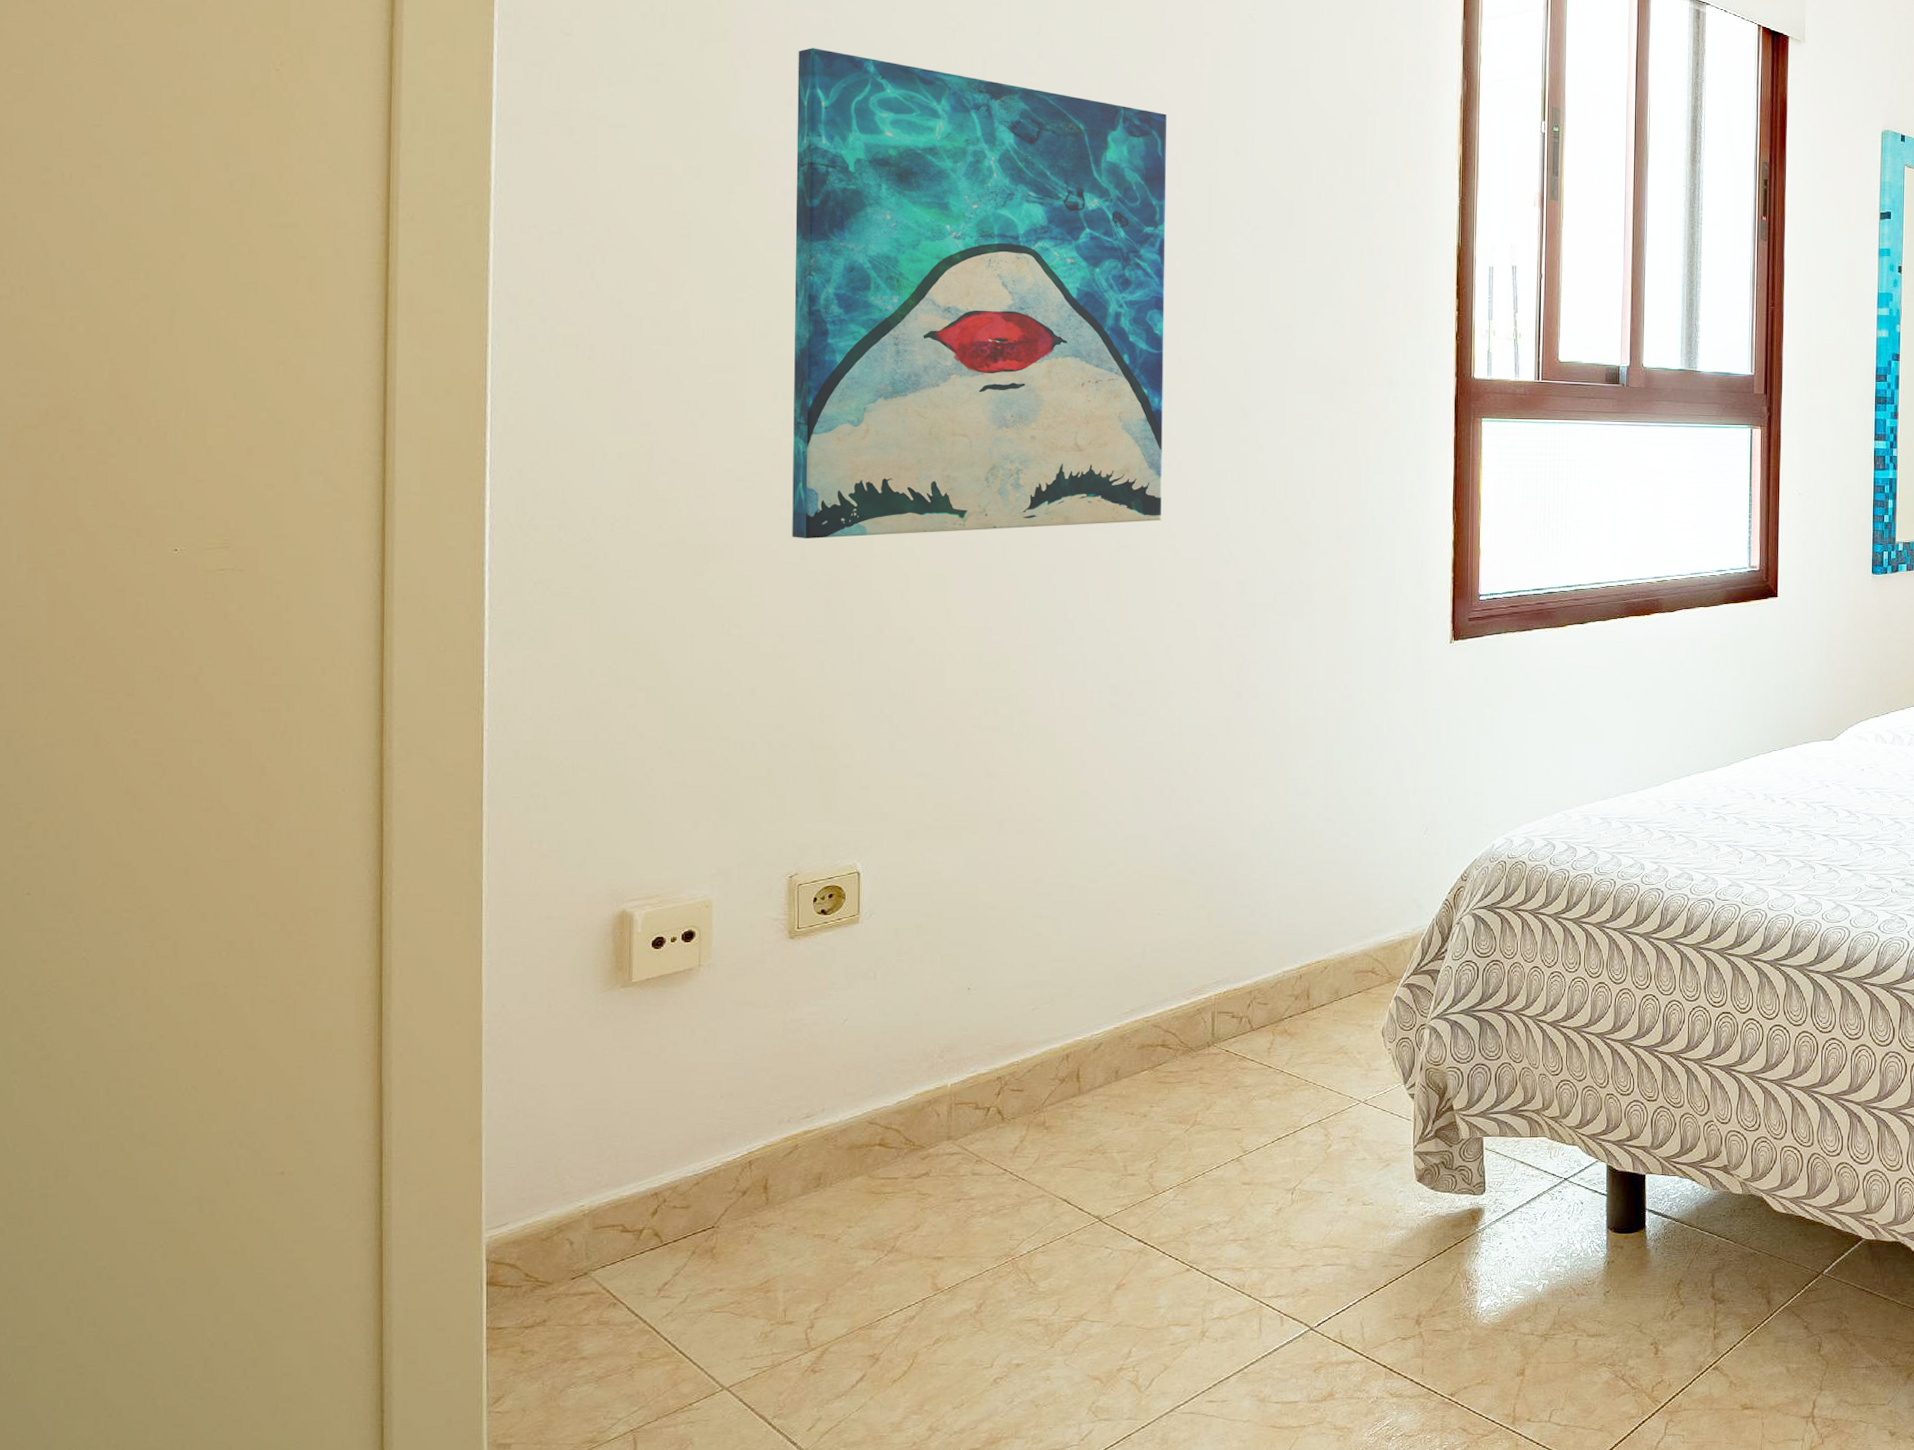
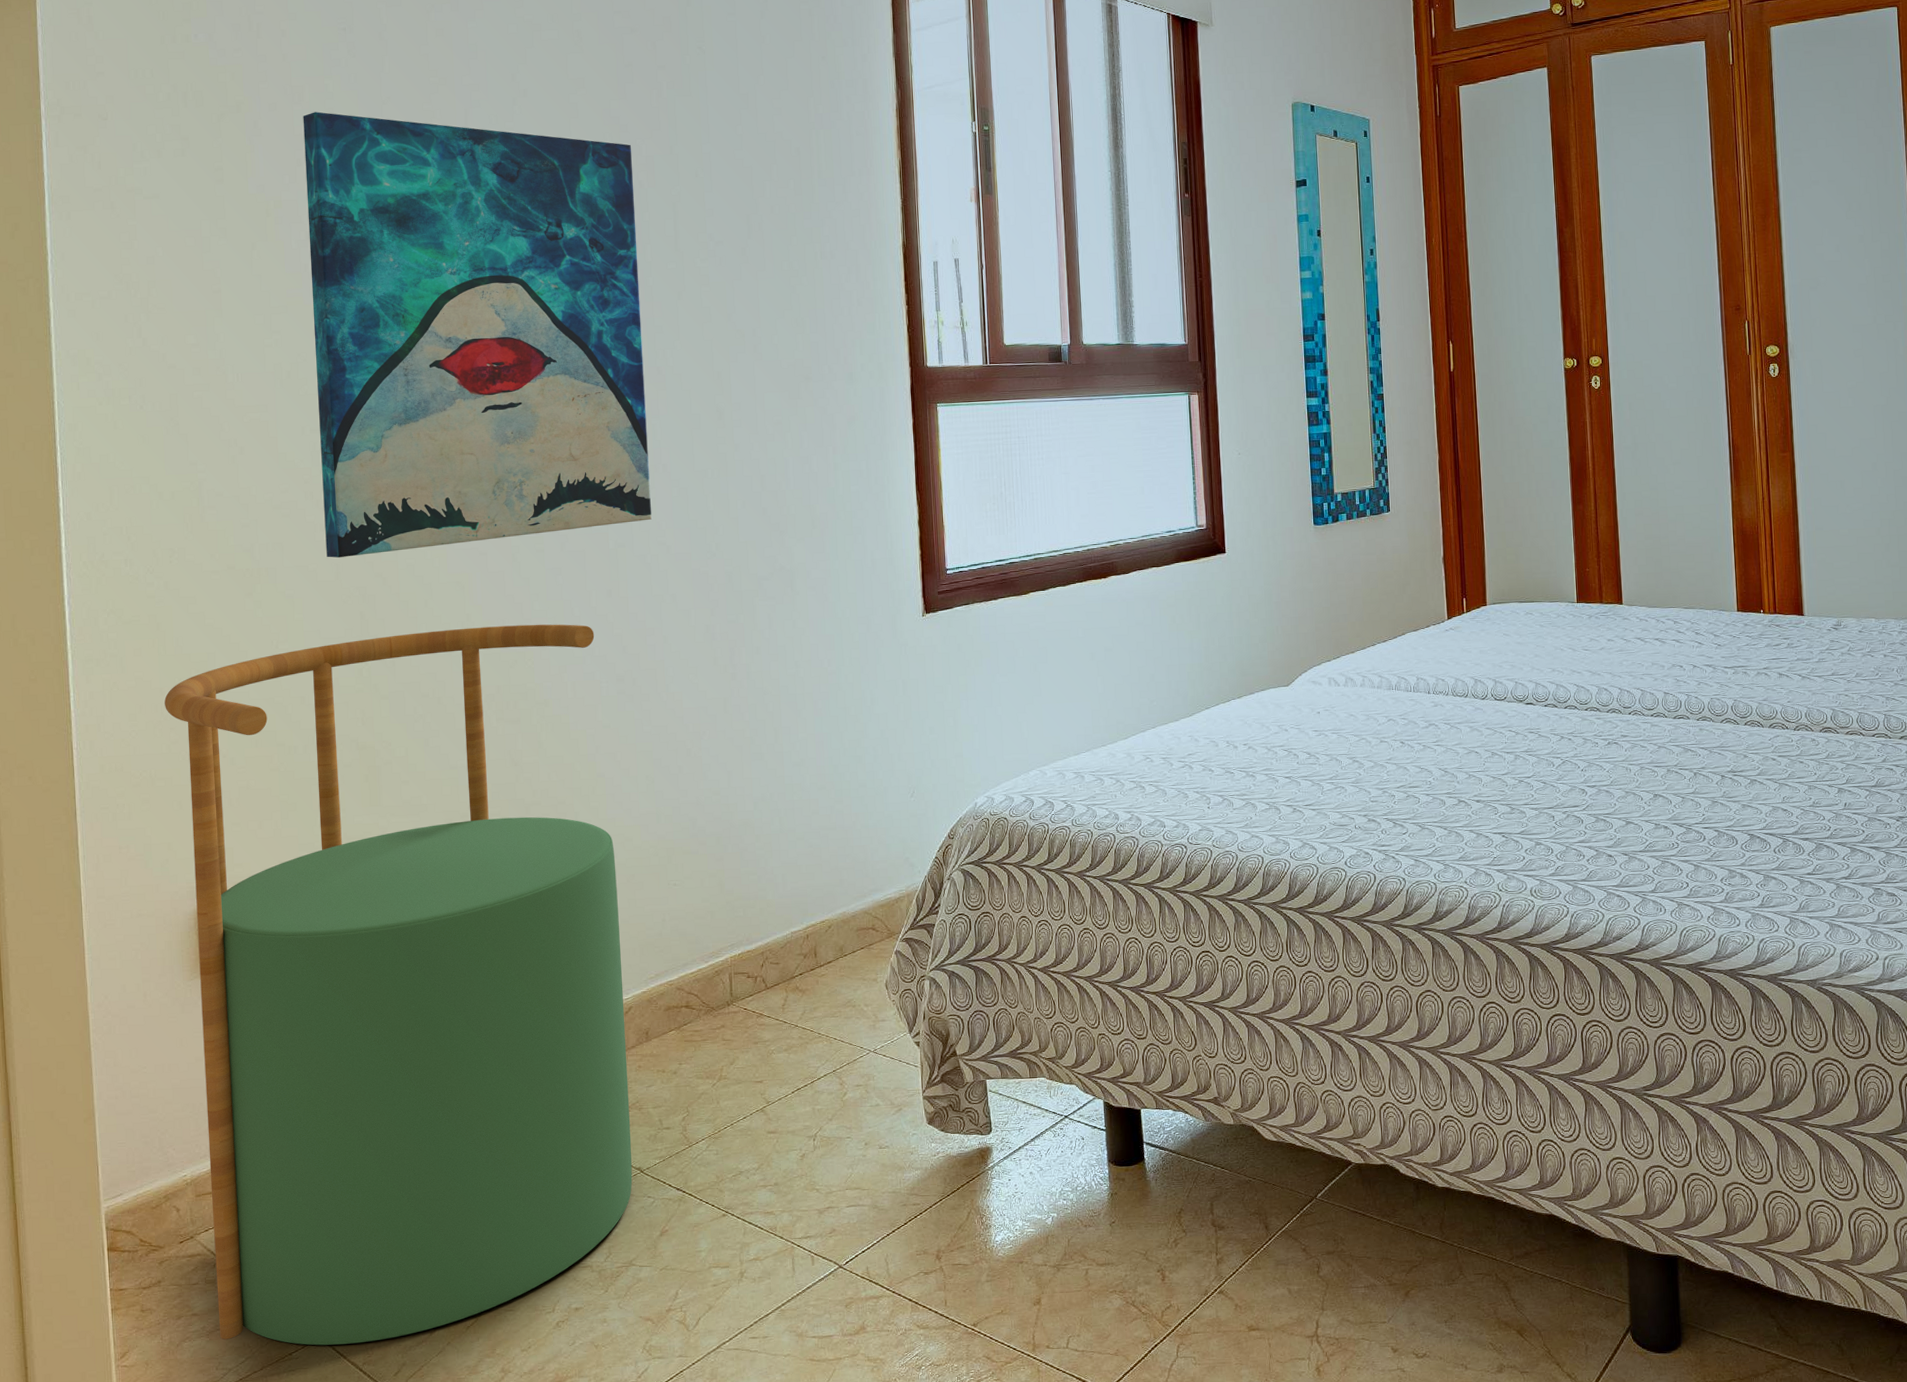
stool: none [594,624,1095,1396] -> present [164,624,633,1346]

